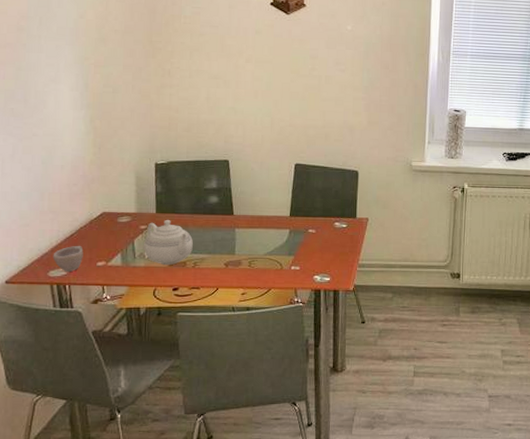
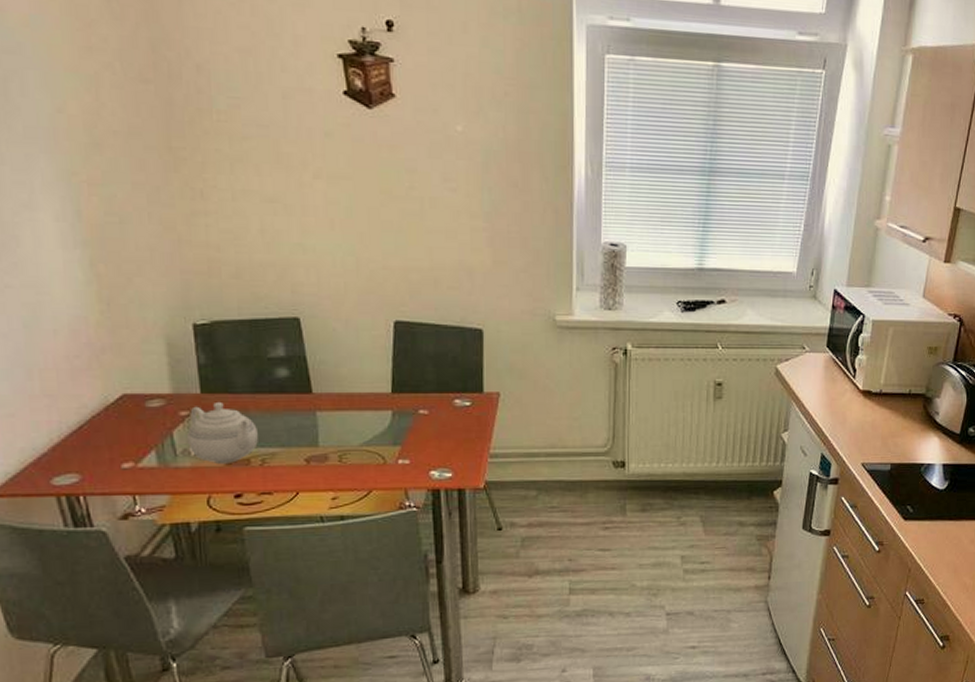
cup: present [53,245,84,271] -> none [55,441,101,478]

